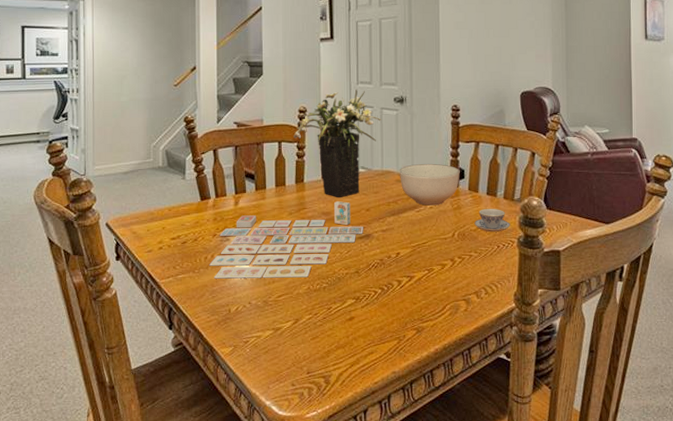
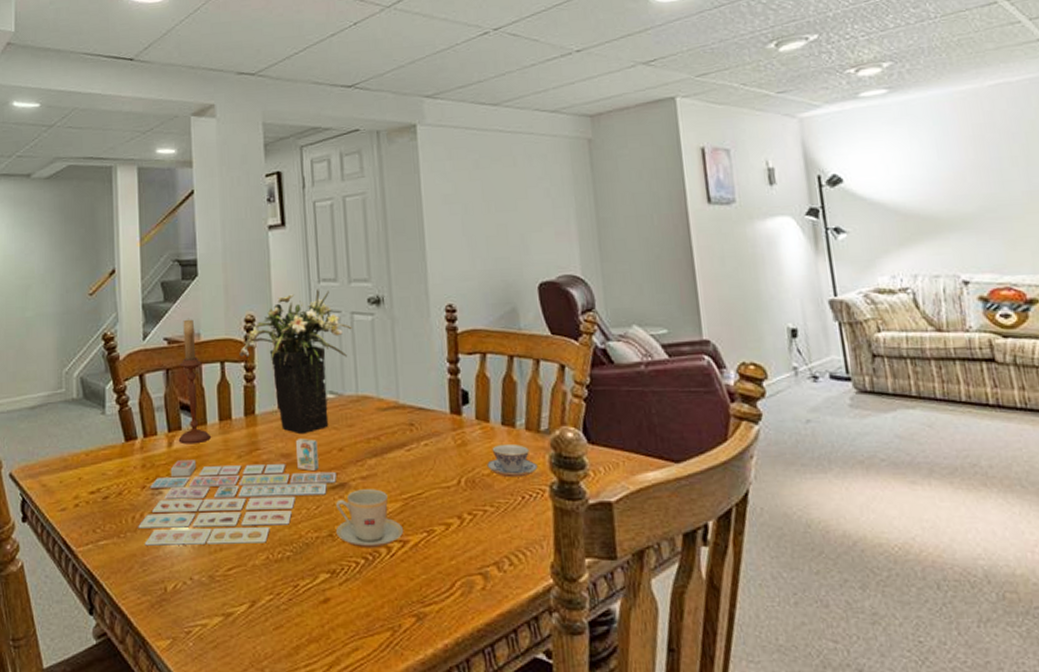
candlestick: none [243,107,268,204] -> present [178,318,211,444]
teacup: none [361,239,411,282] -> present [335,489,404,548]
bowl: present [399,163,460,206] -> none [379,384,463,442]

